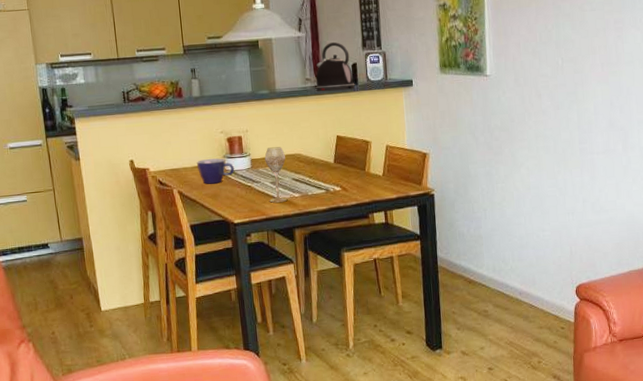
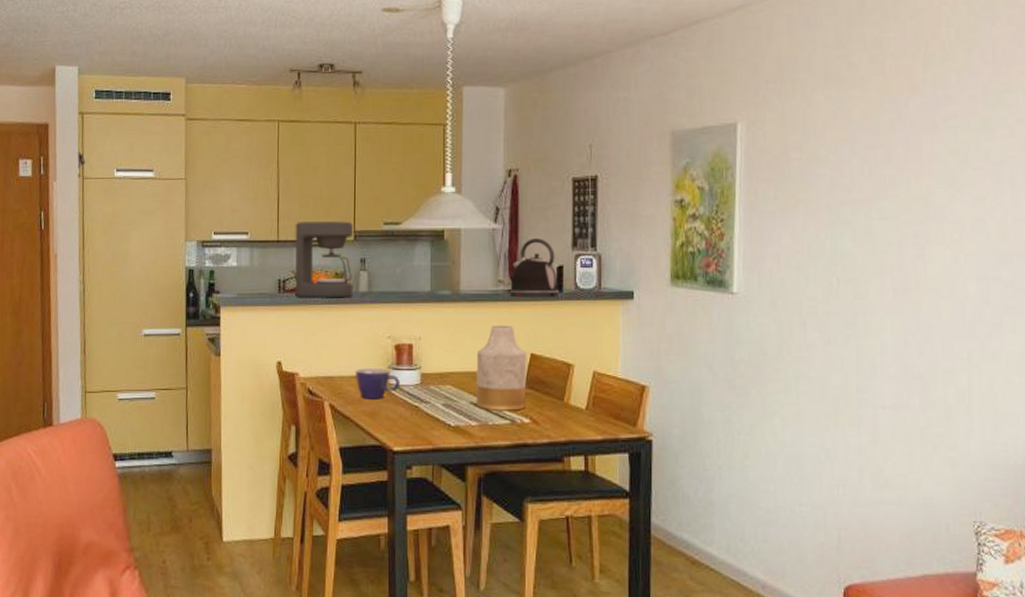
coffee maker: none [131,38,188,106] -> present [295,221,354,298]
wineglass: present [264,147,288,204] -> none [438,361,464,432]
vase: none [294,114,337,184] -> present [476,325,527,411]

